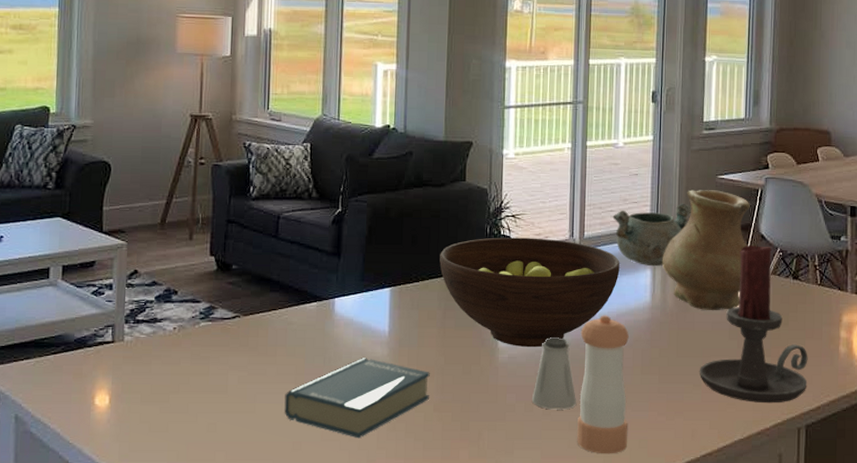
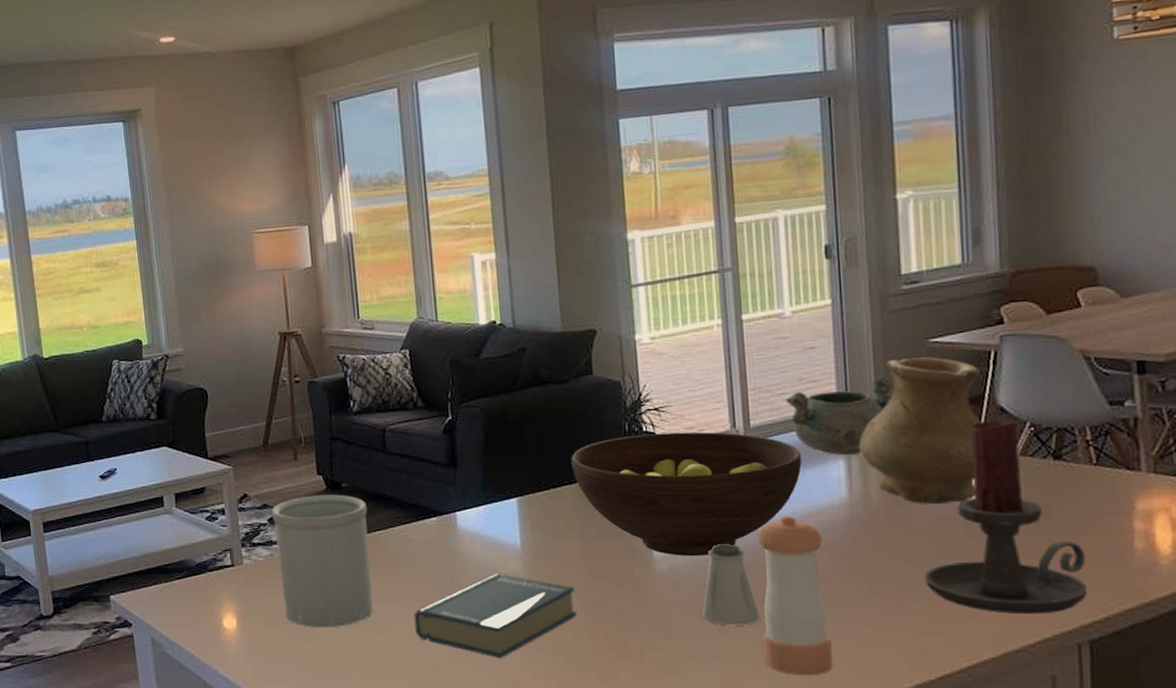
utensil holder: none [159,275,253,407] -> present [271,494,373,628]

